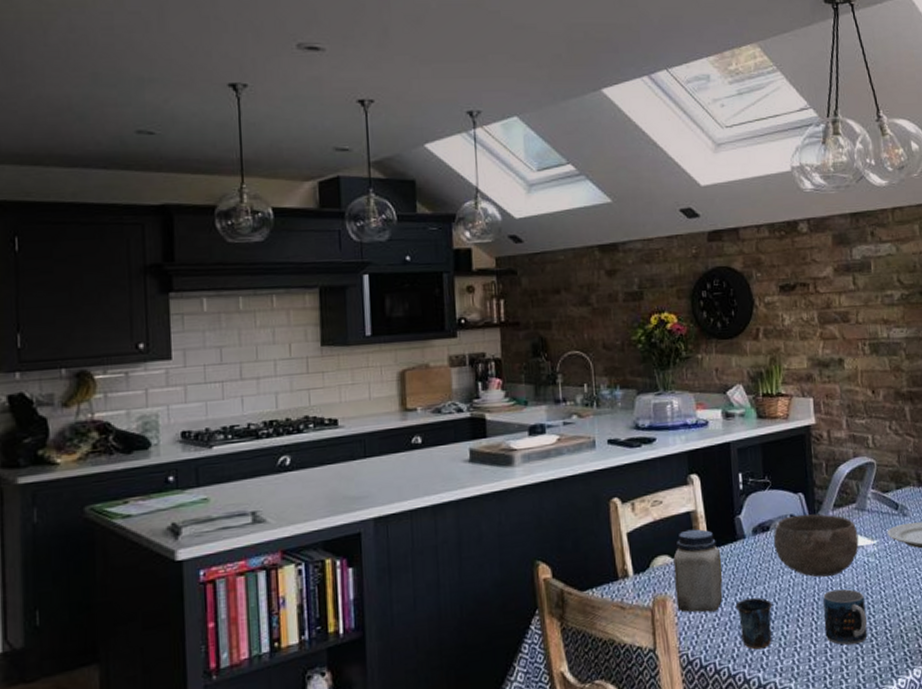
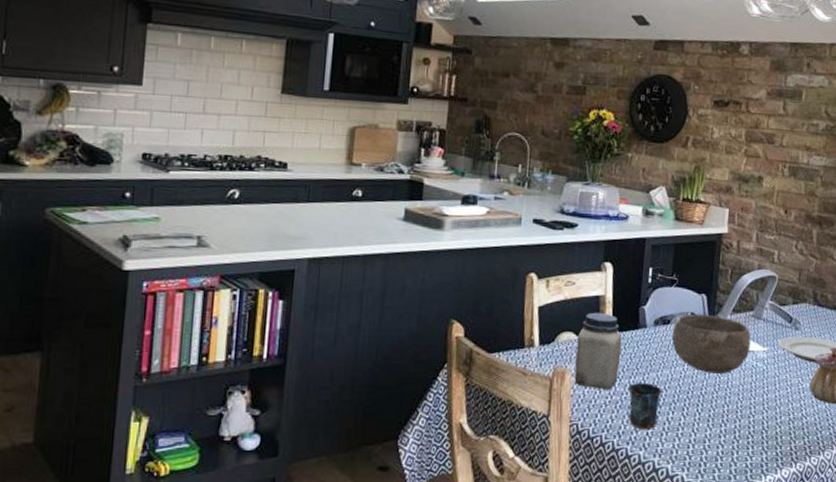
mug: present [823,589,868,646] -> none [706,387,748,439]

